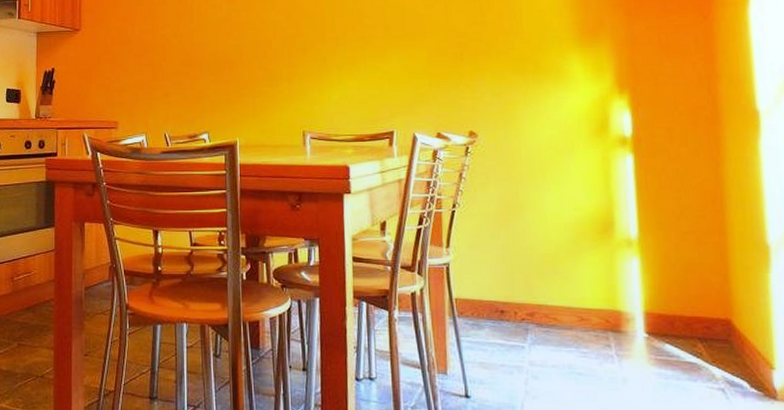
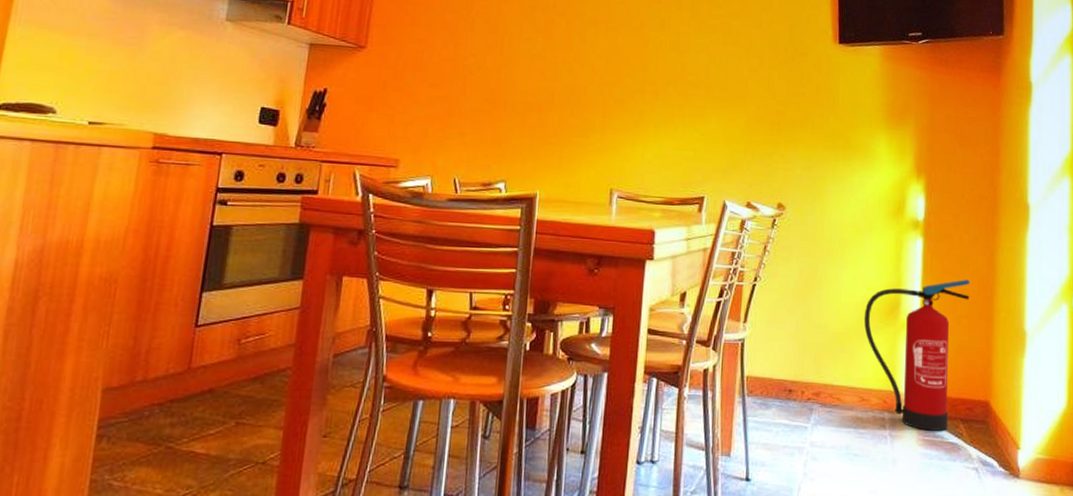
fire extinguisher: none [574,194,696,350] -> present [864,280,970,431]

